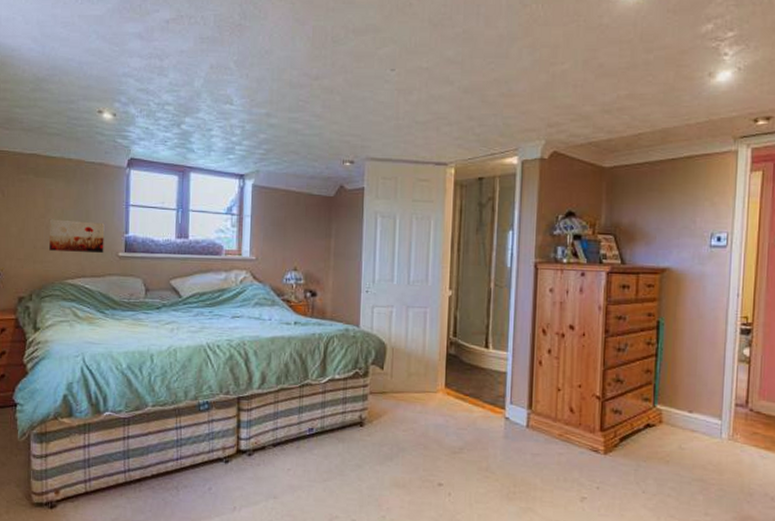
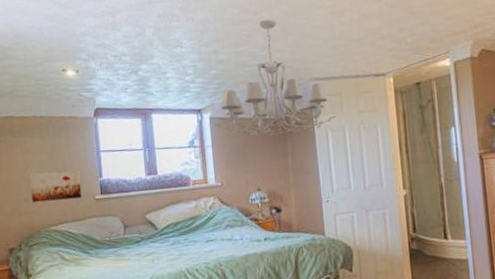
chandelier: none [254,87,389,215] -> present [212,19,337,137]

